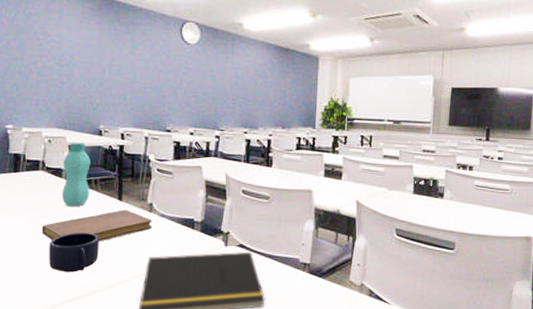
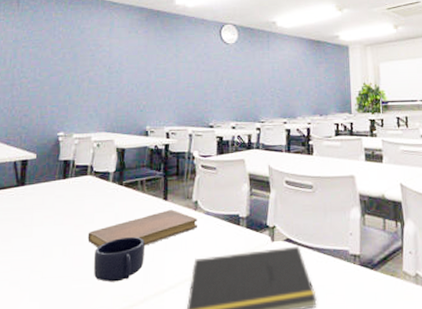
bottle: present [62,142,91,206] -> none [109,144,137,210]

